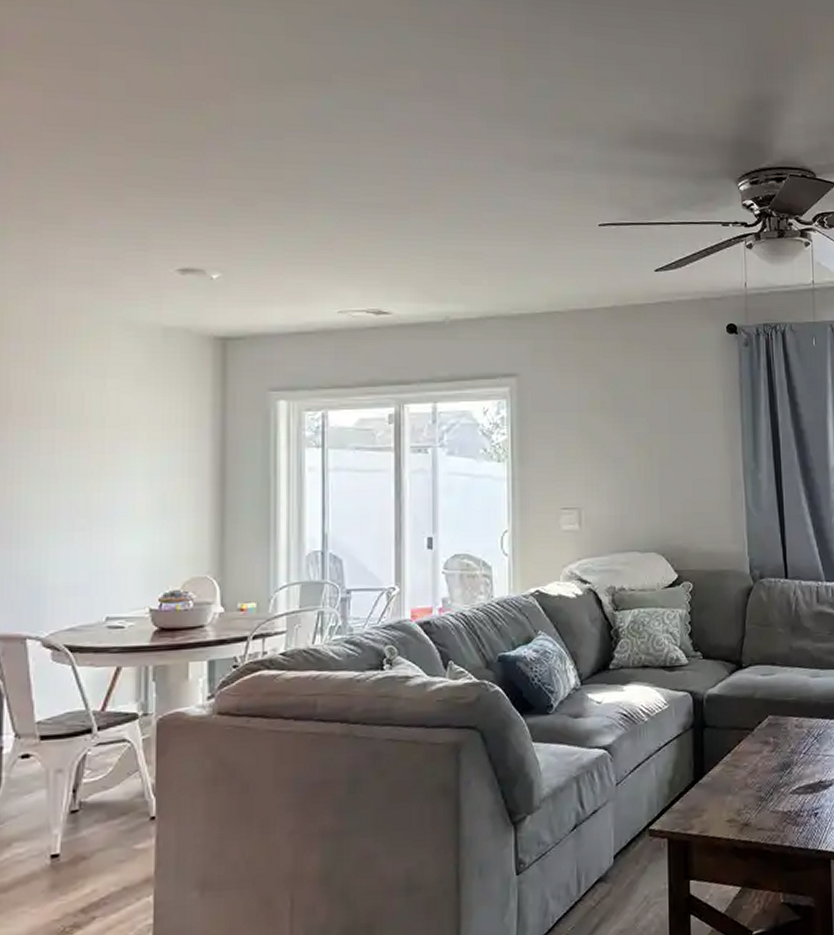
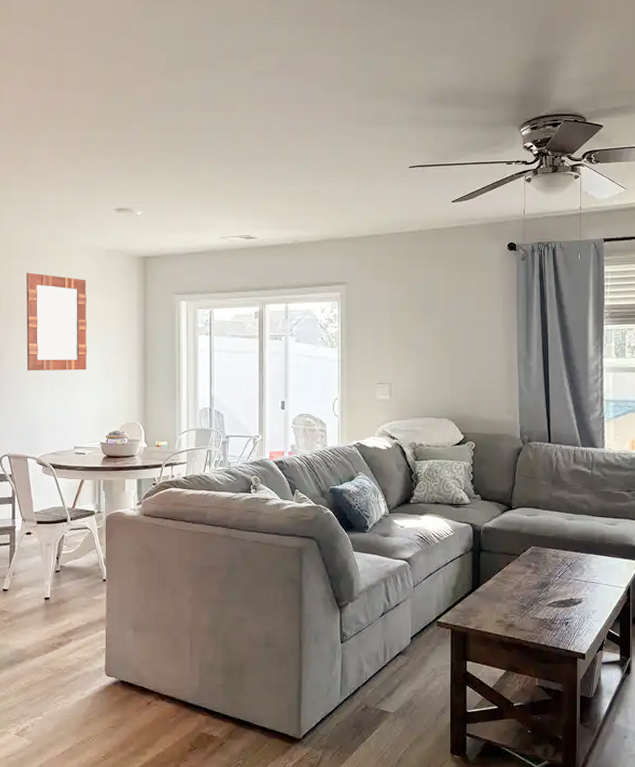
home mirror: none [28,359,131,507] -> present [26,272,88,372]

